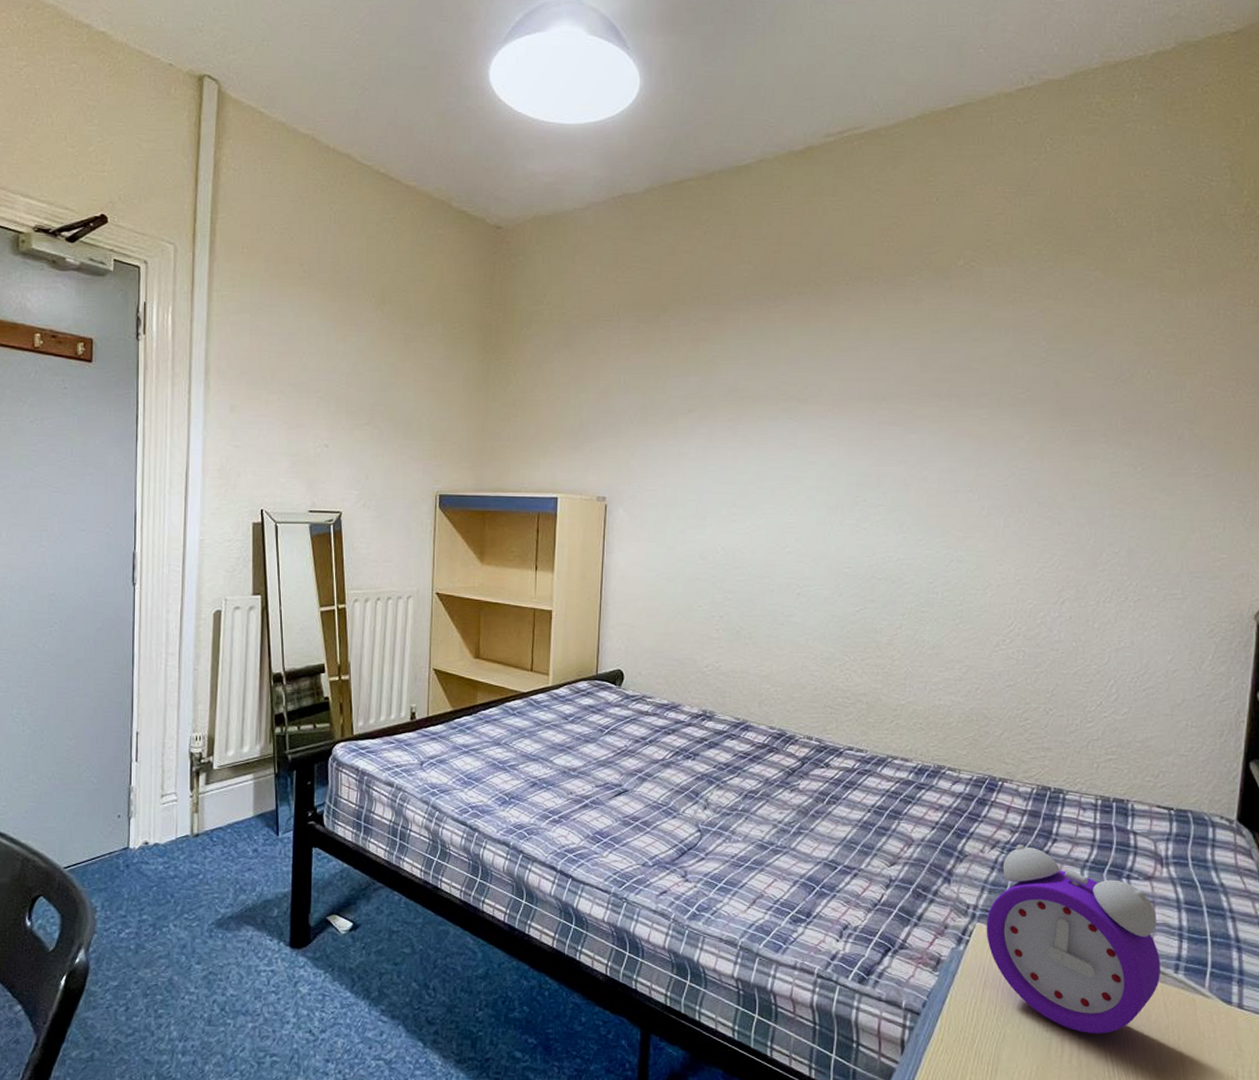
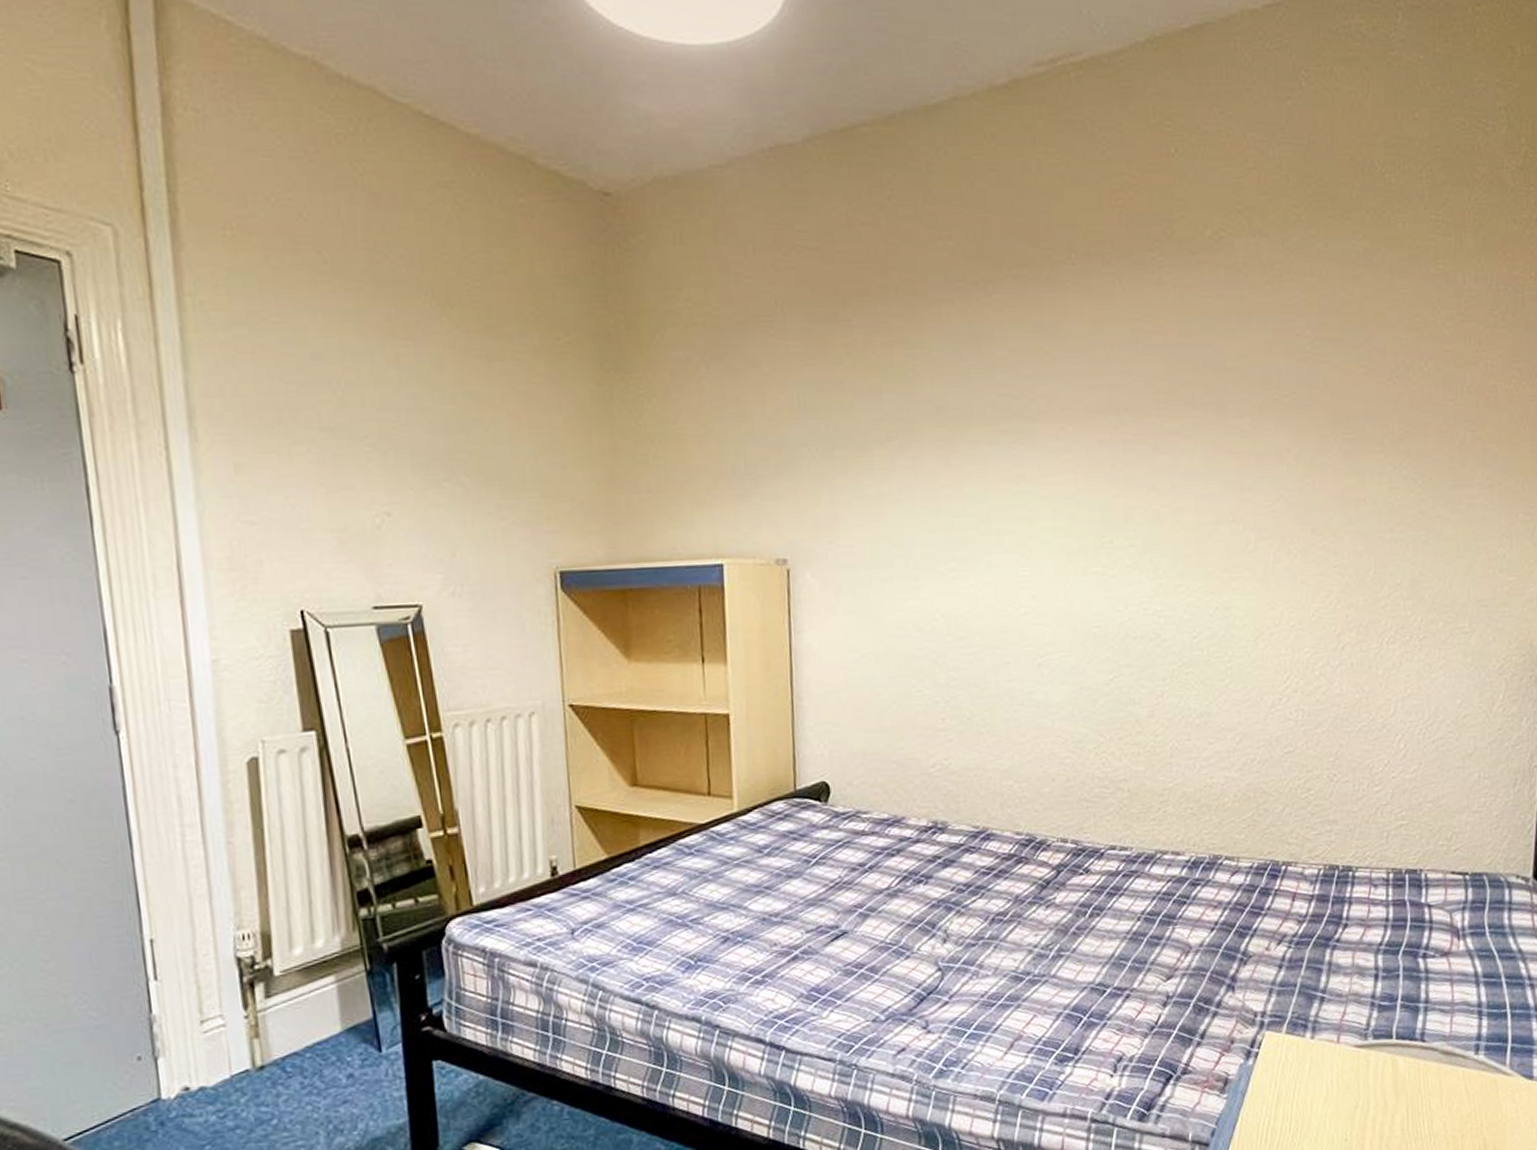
alarm clock: present [986,844,1161,1034] -> none [1276,934,1461,1136]

